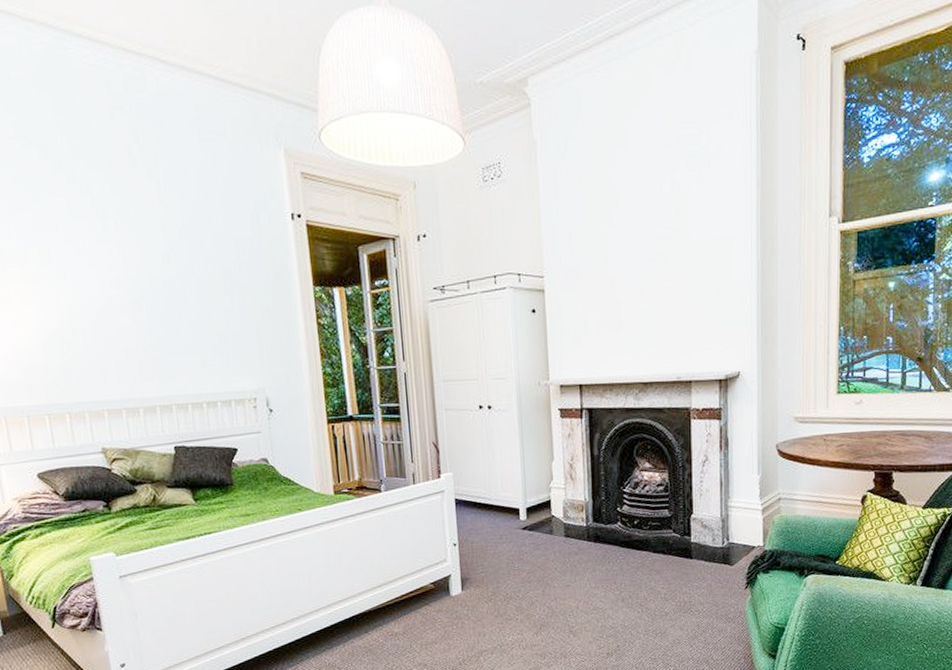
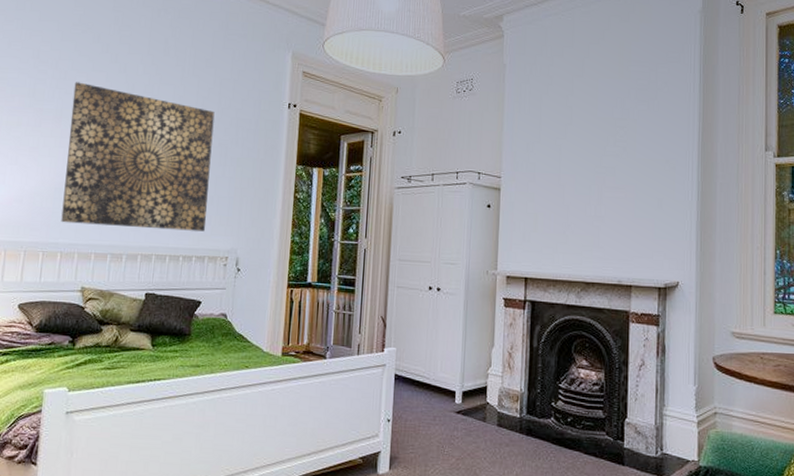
wall art: none [31,211,226,380] -> present [61,82,215,232]

